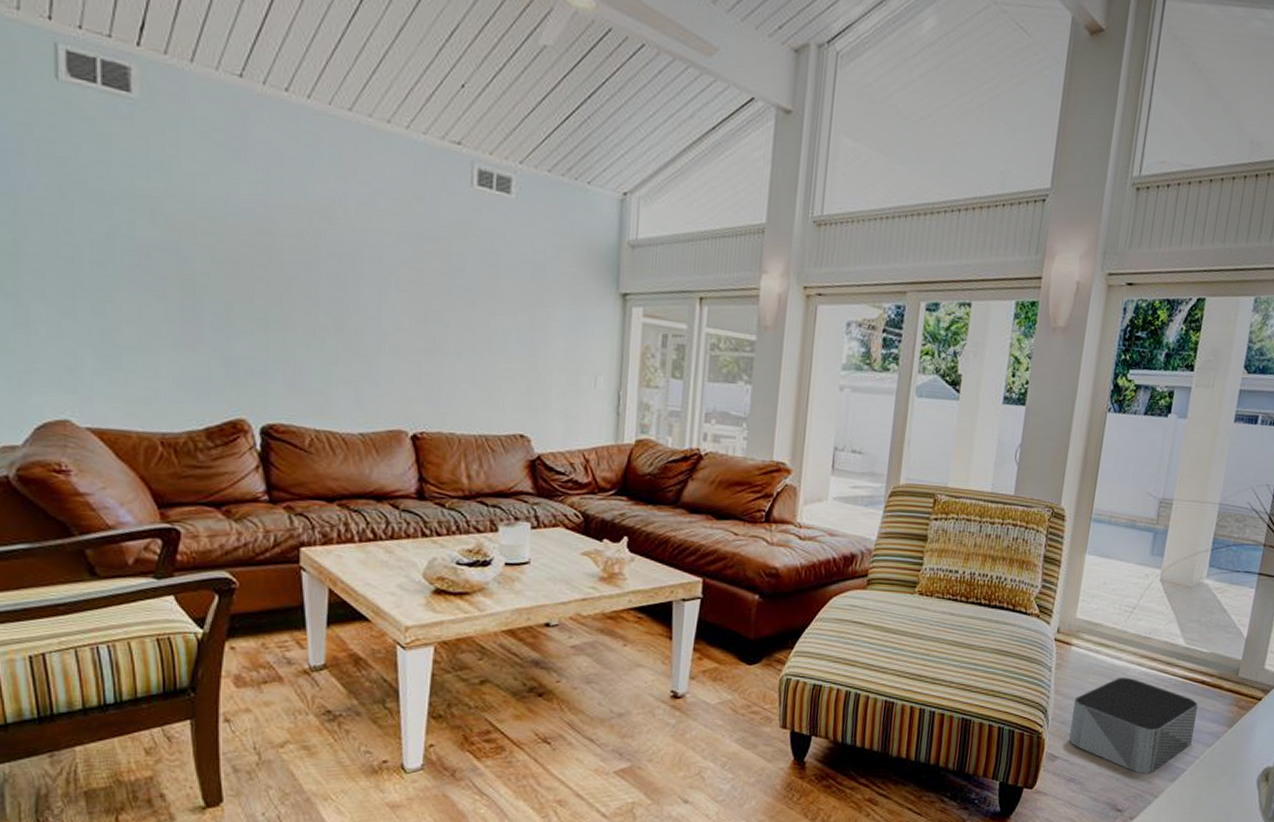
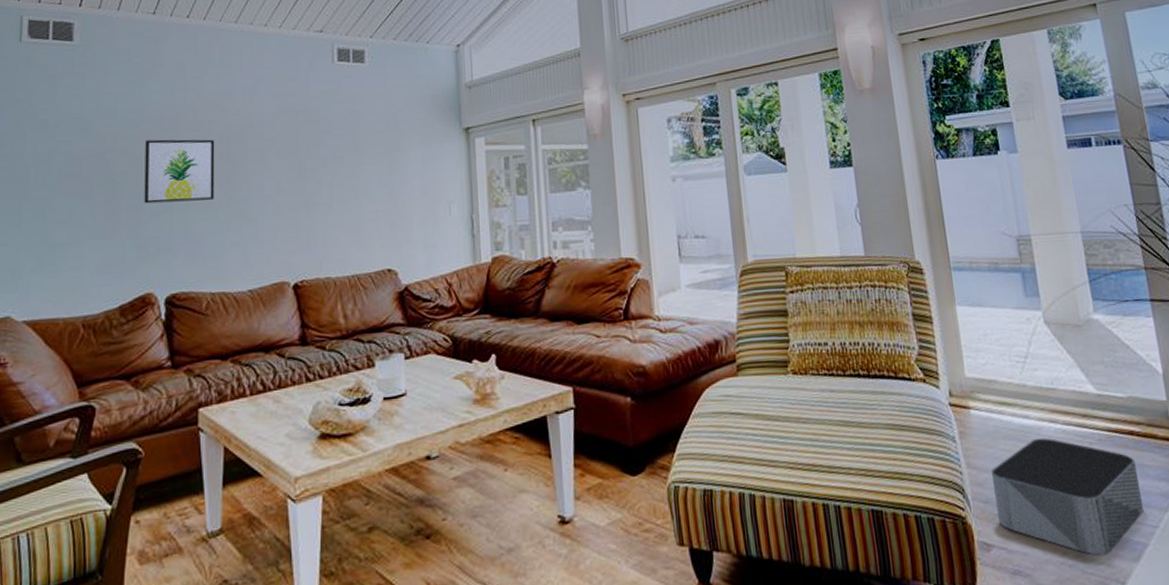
wall art: none [232,240,321,325] -> present [144,139,215,204]

